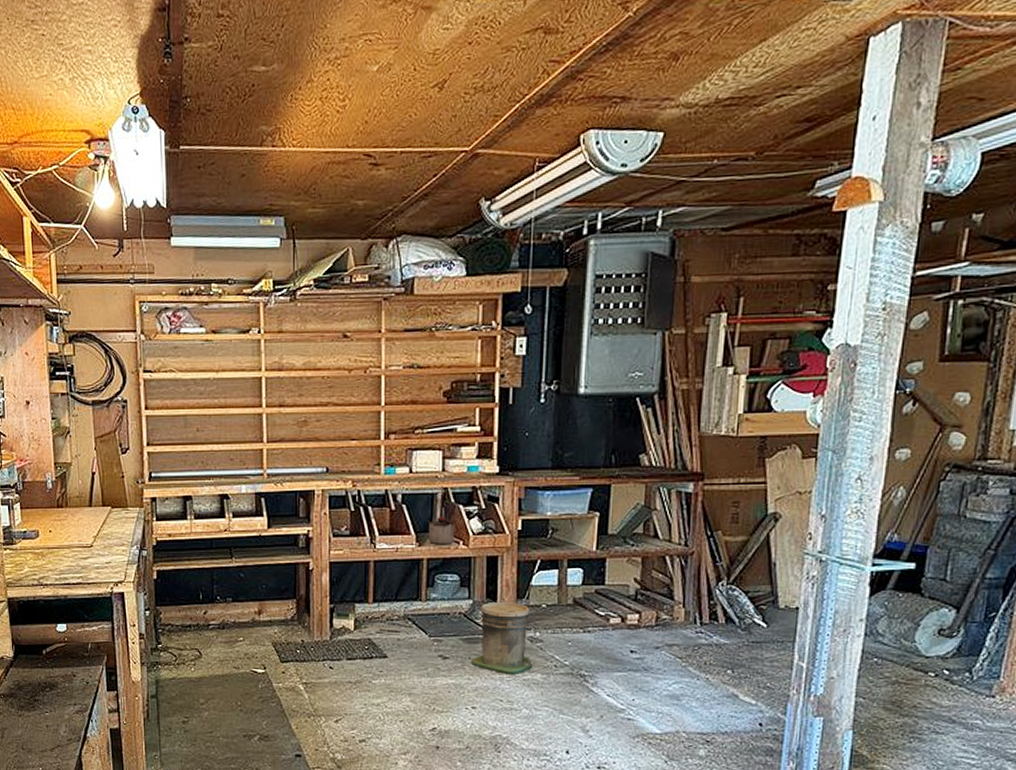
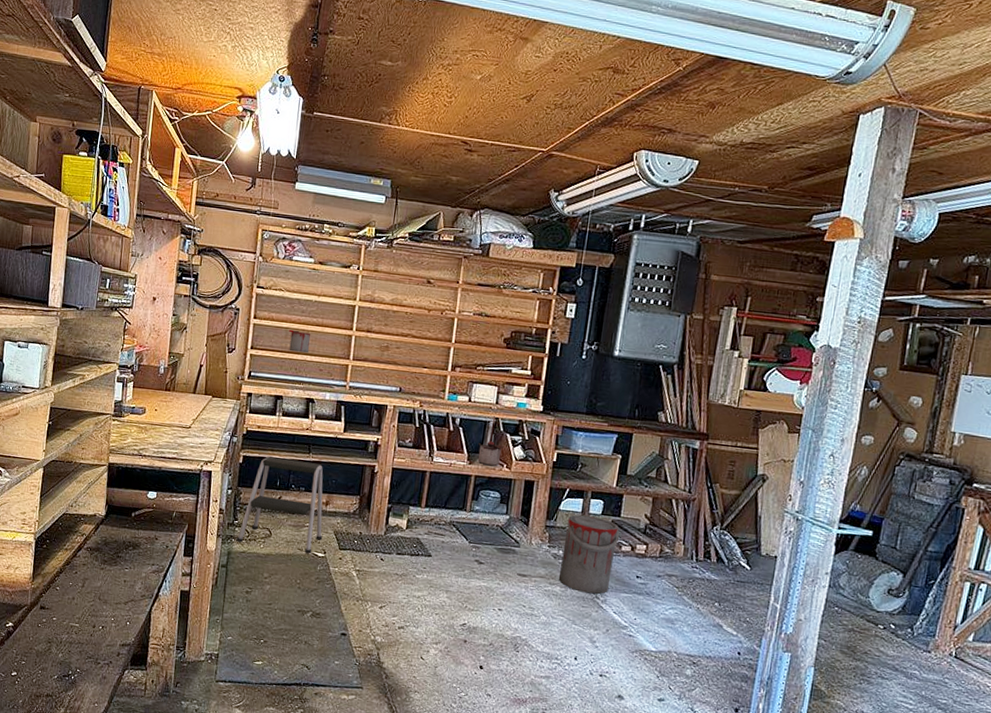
step stool: none [163,568,260,672] -> present [236,456,323,554]
paint can: none [188,416,215,442] -> present [289,329,311,353]
bucket: present [470,601,533,674] -> none [501,519,557,585]
paint can: none [538,588,606,677] -> present [558,514,620,594]

